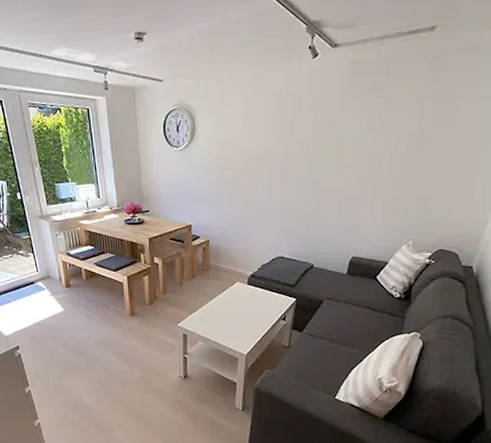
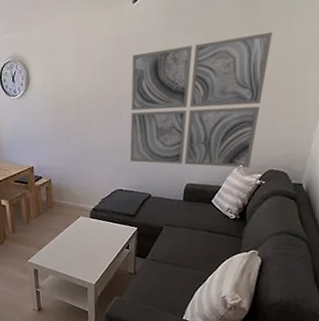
wall art: none [294,102,457,246] -> present [129,31,272,168]

